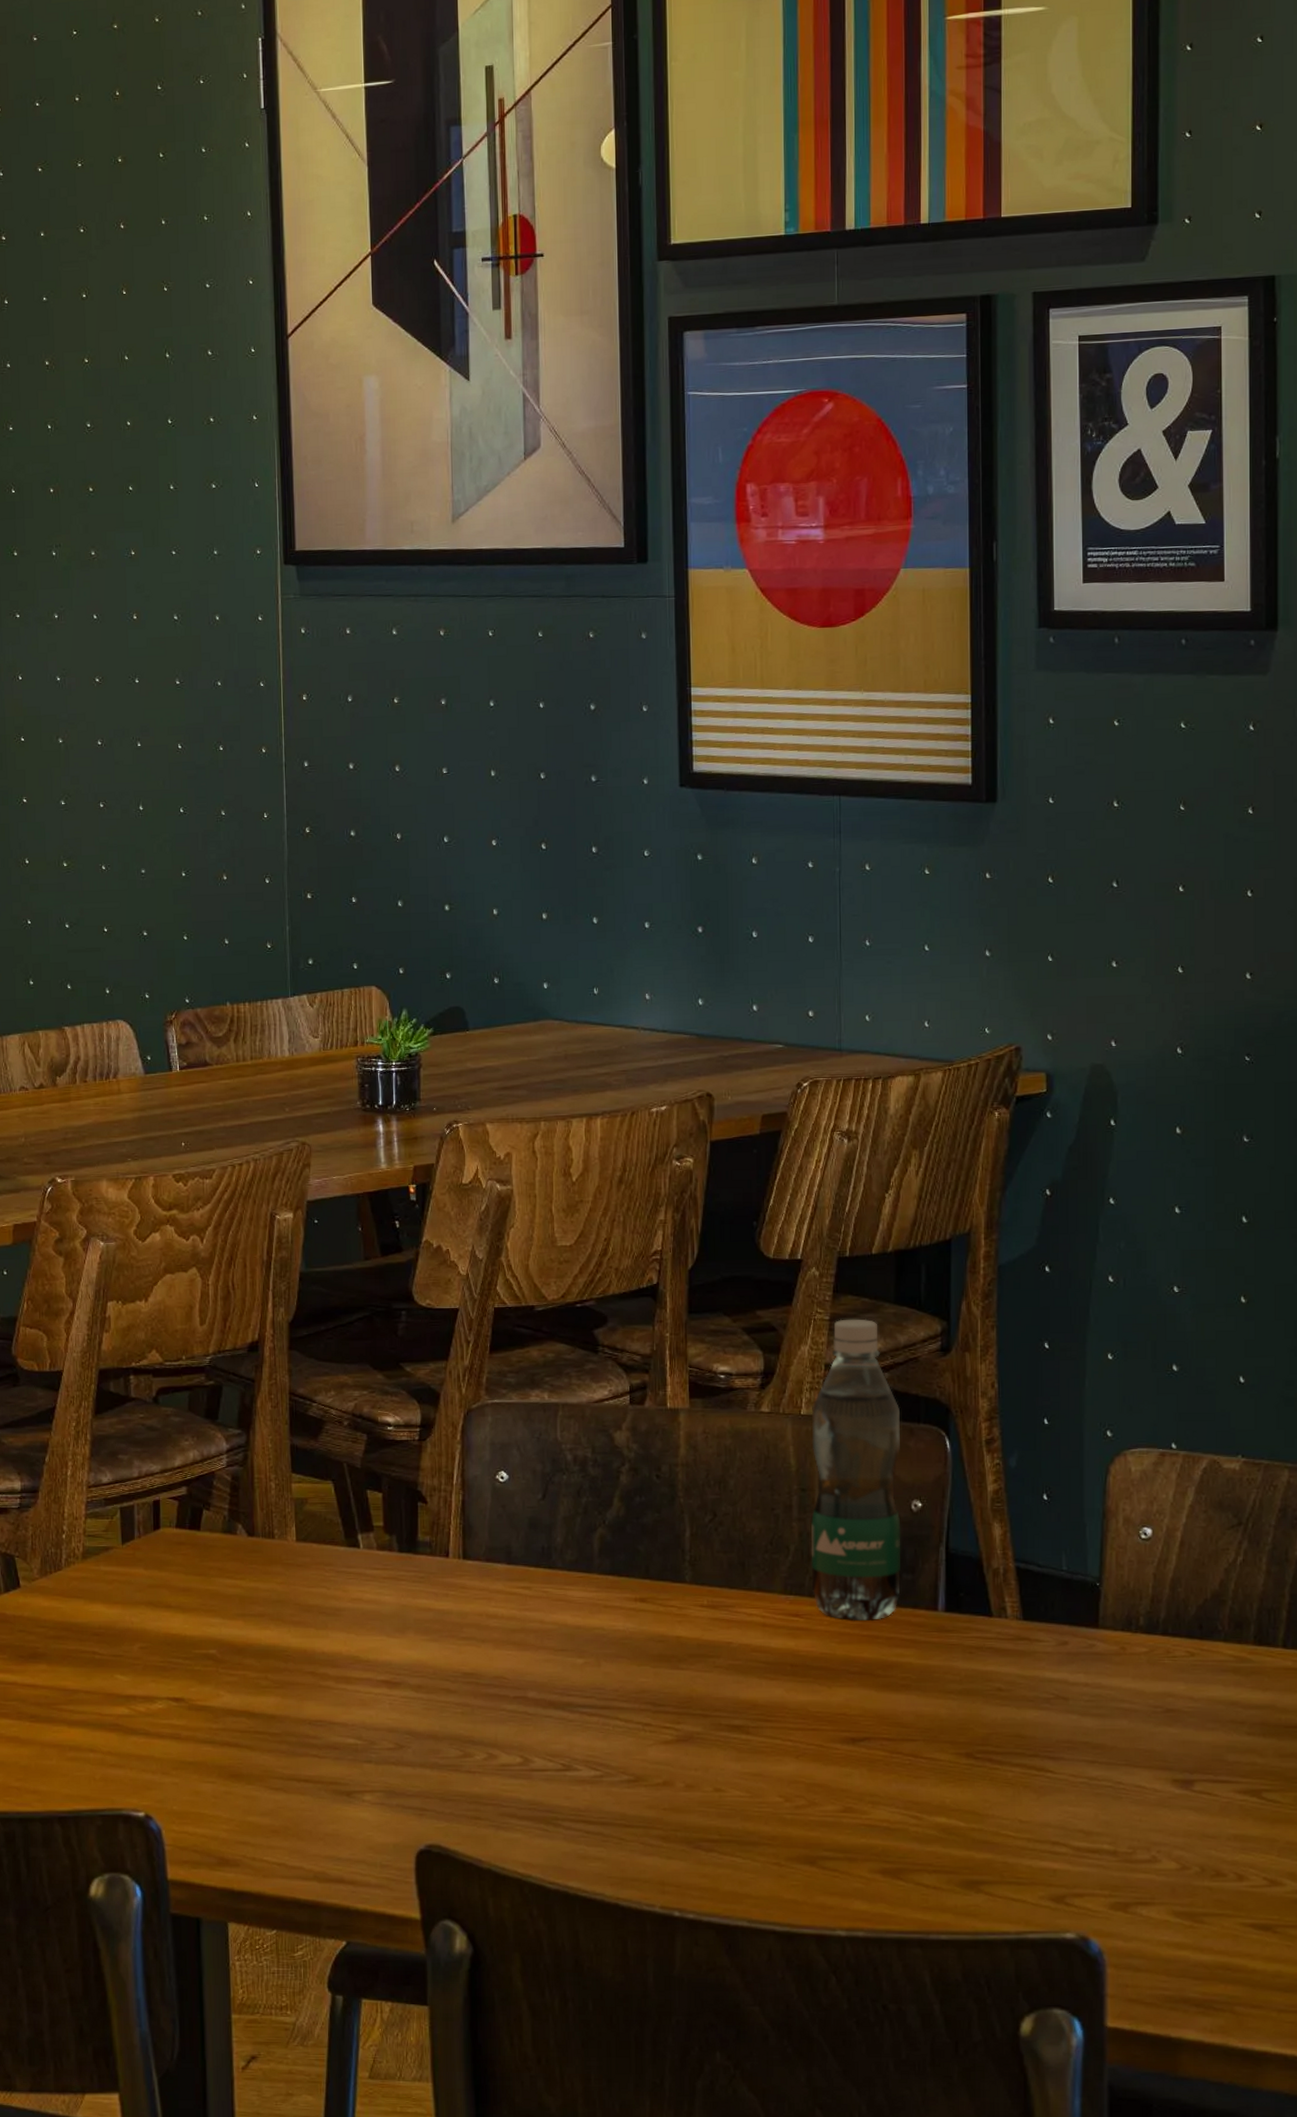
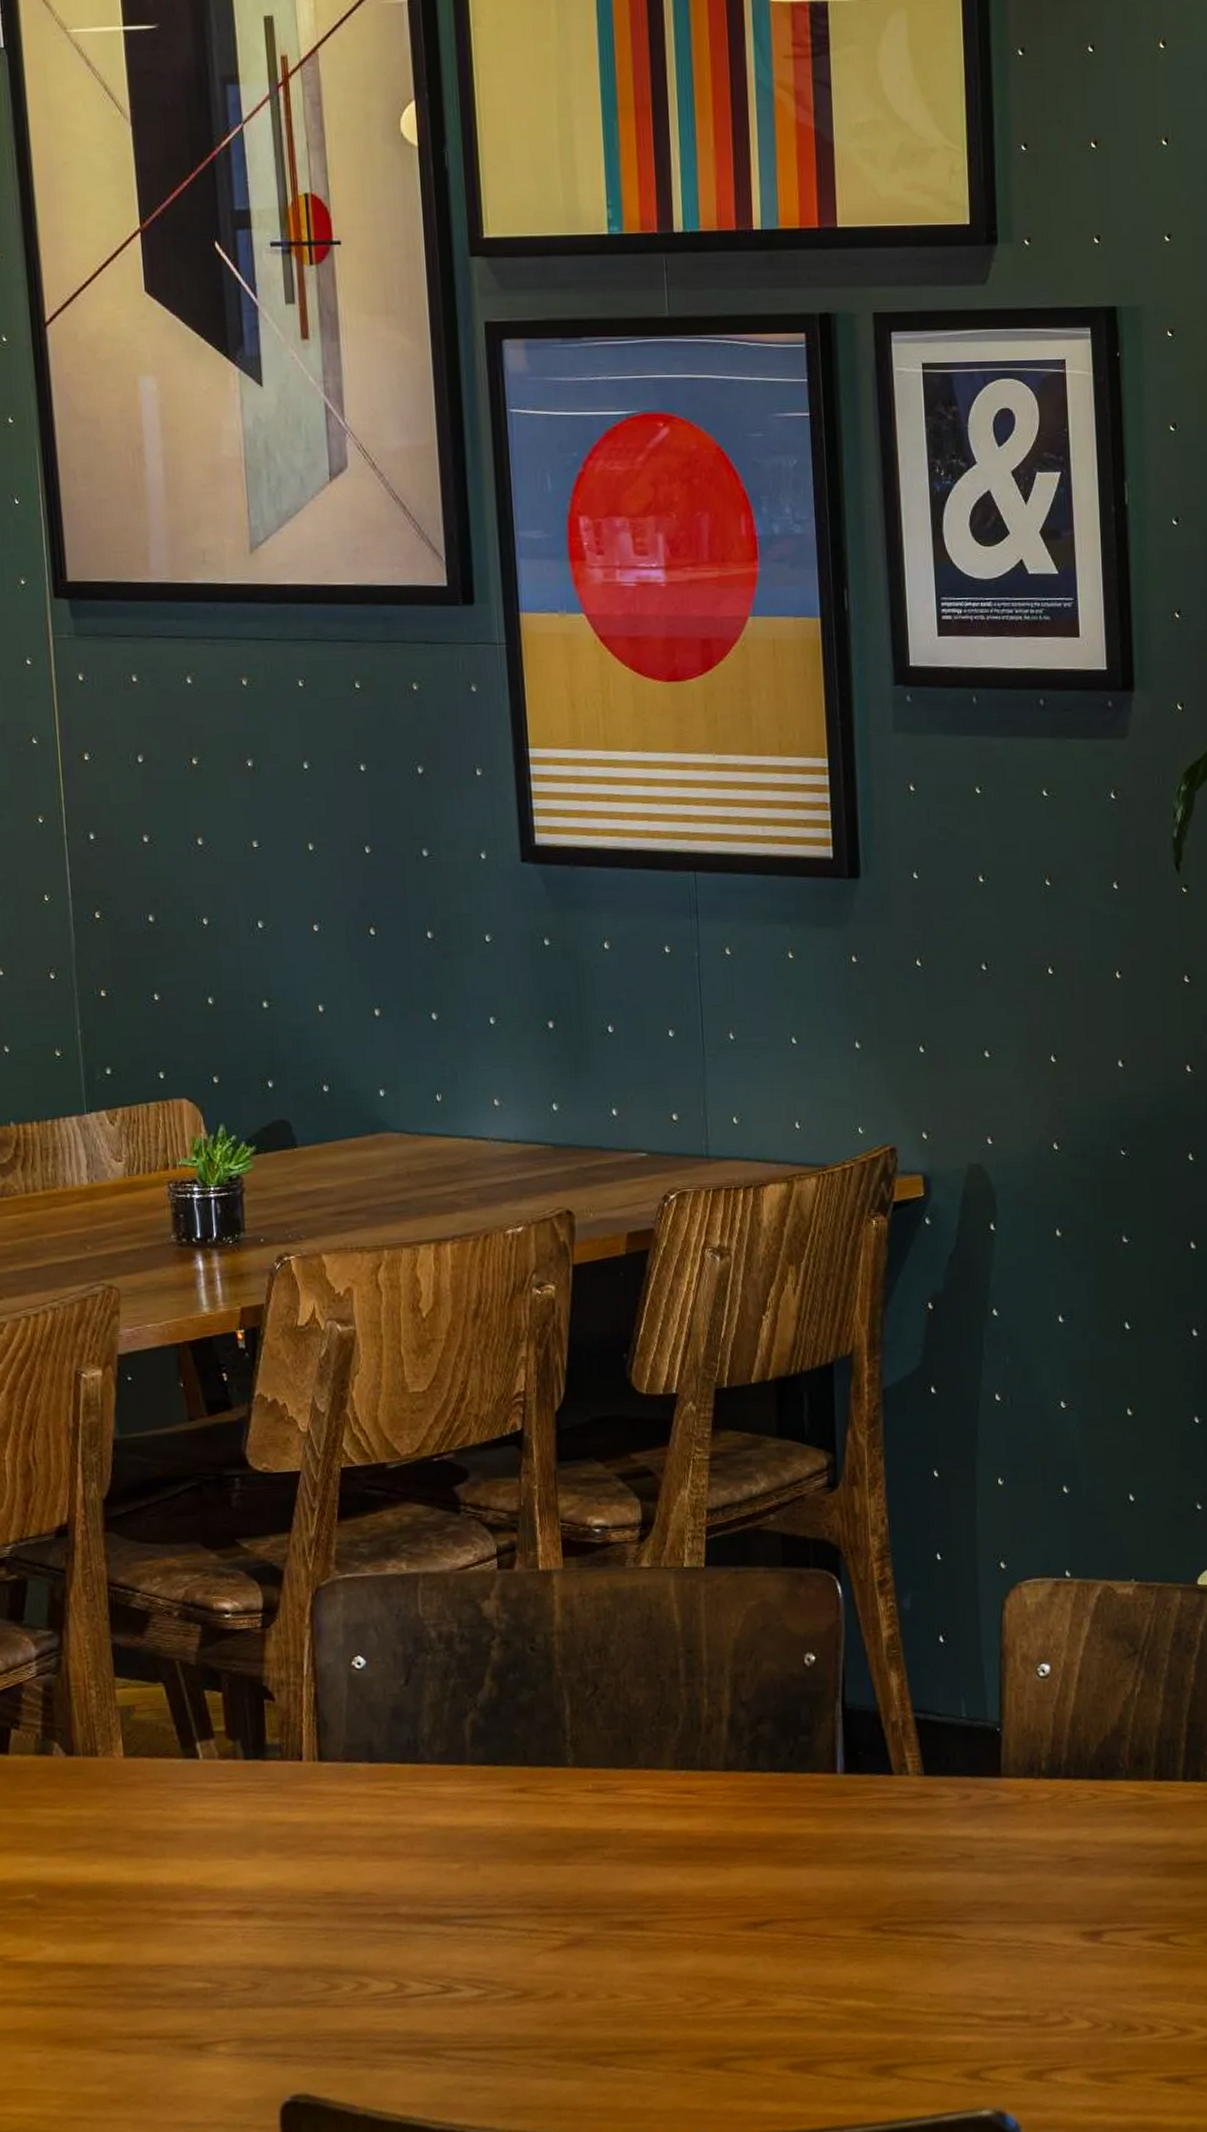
bottle: present [811,1319,901,1622] -> none [695,1456,797,1794]

